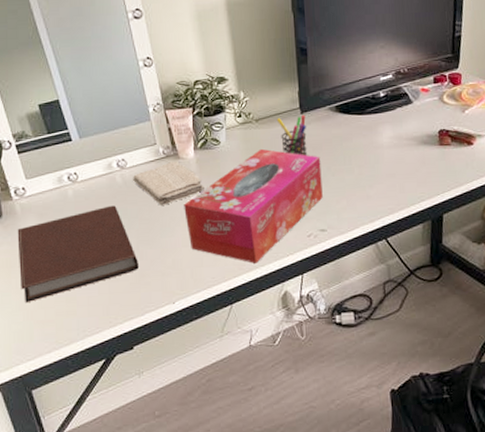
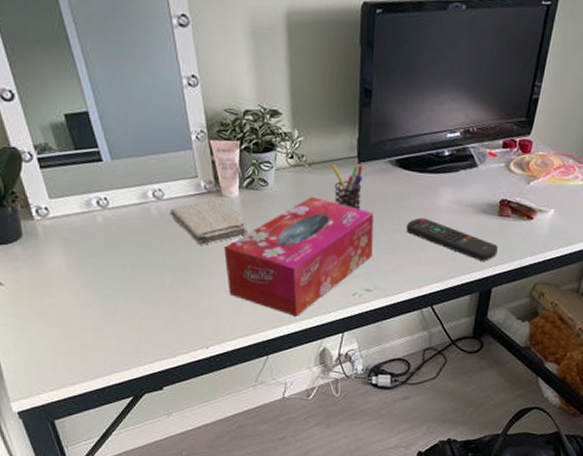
notebook: present [17,205,139,302] -> none [39,238,172,331]
remote control: none [352,156,443,190] -> present [406,217,498,261]

